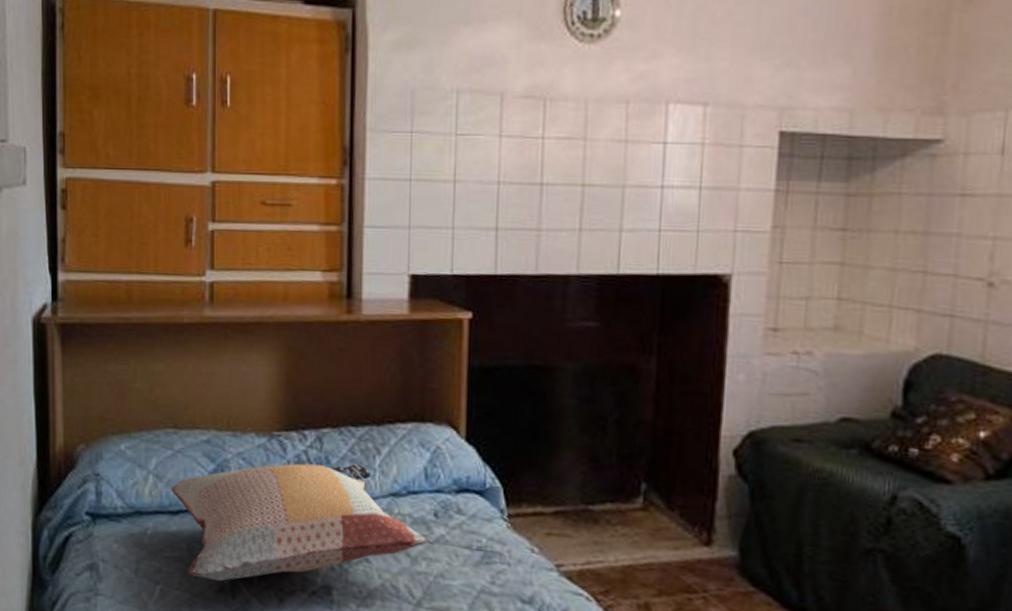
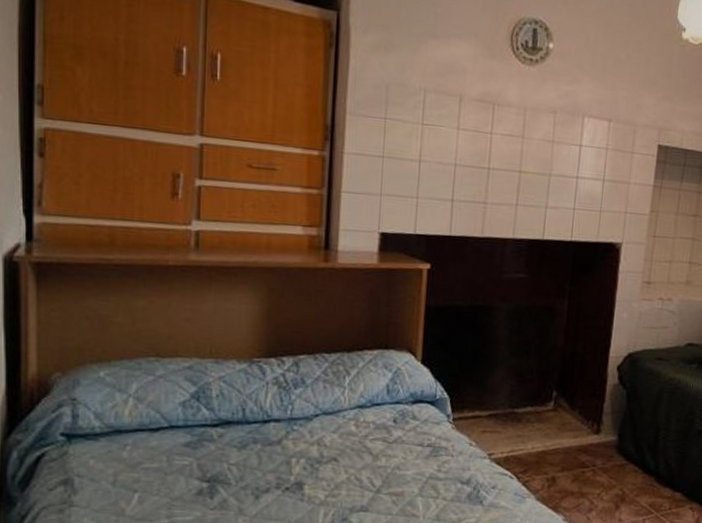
decorative pillow: present [171,463,428,581] -> none [152,383,388,485]

